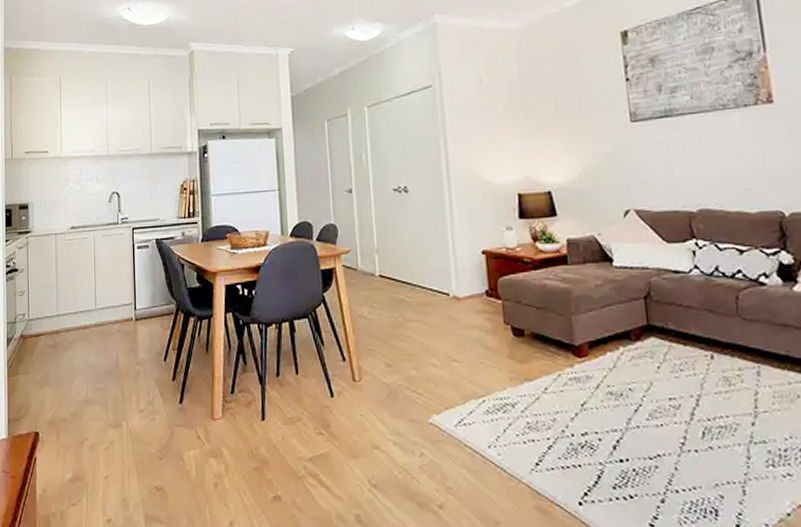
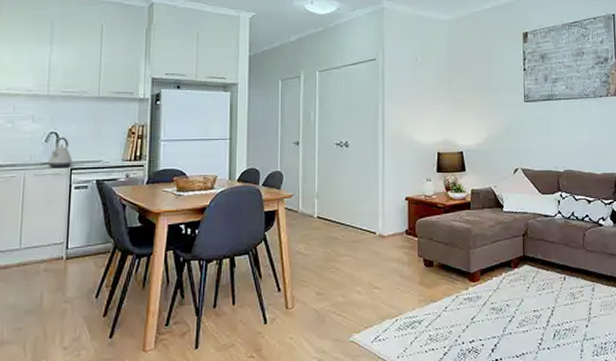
kettle: none [112,196,133,228] -> present [48,137,73,168]

